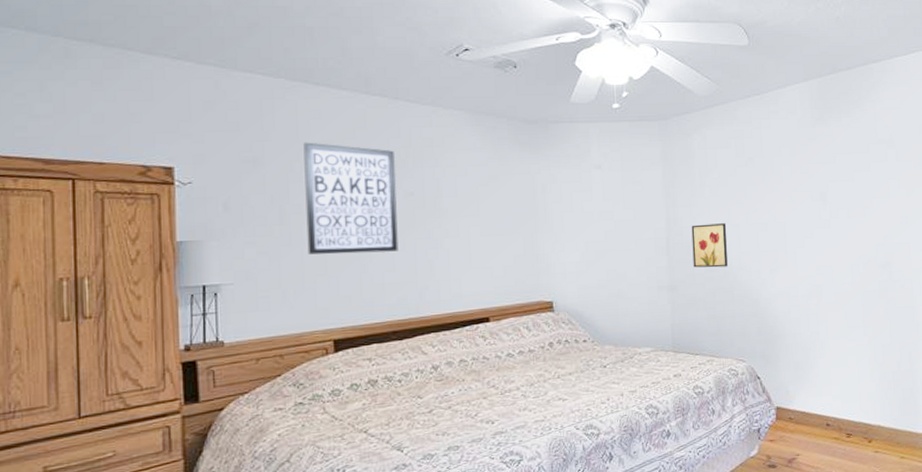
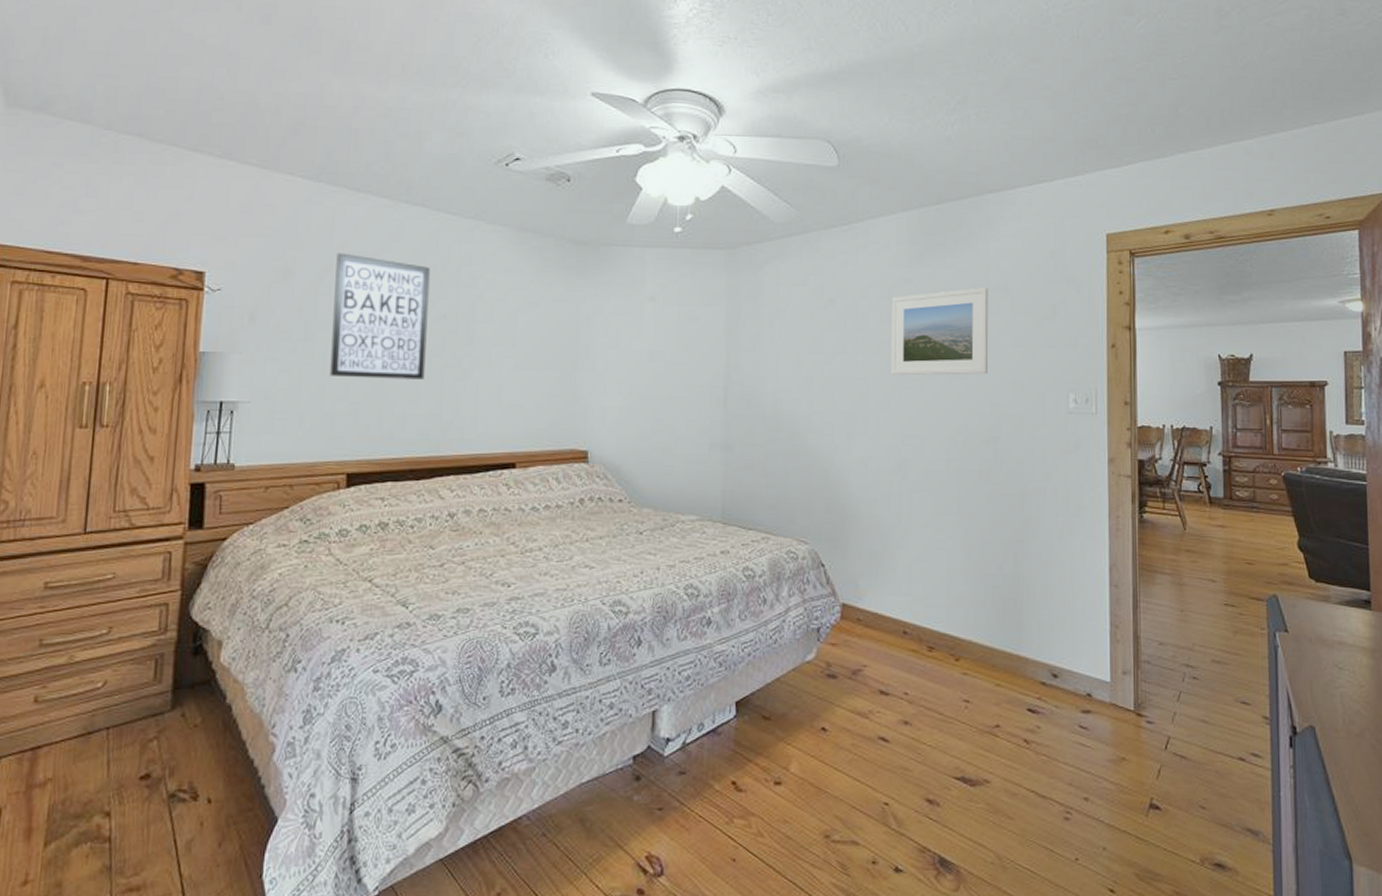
wall art: present [691,223,728,268] -> none [754,374,797,427]
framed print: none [800,141,880,218] -> present [891,287,989,376]

